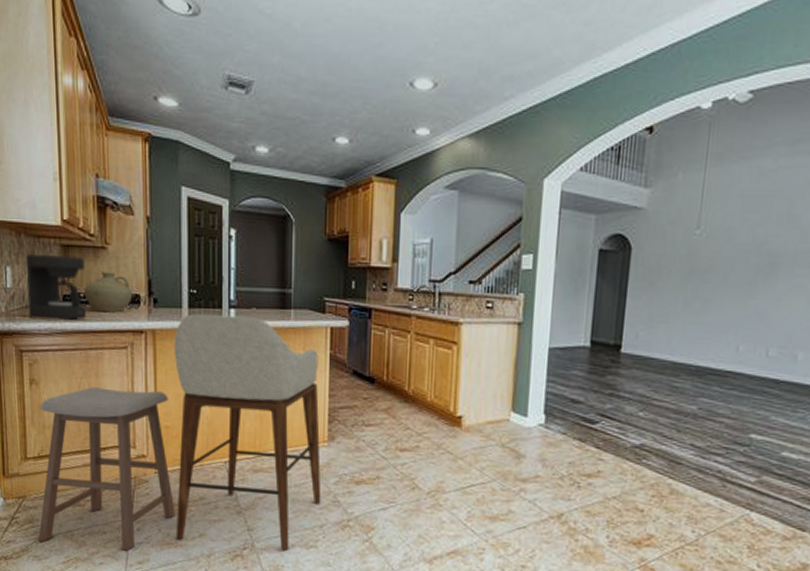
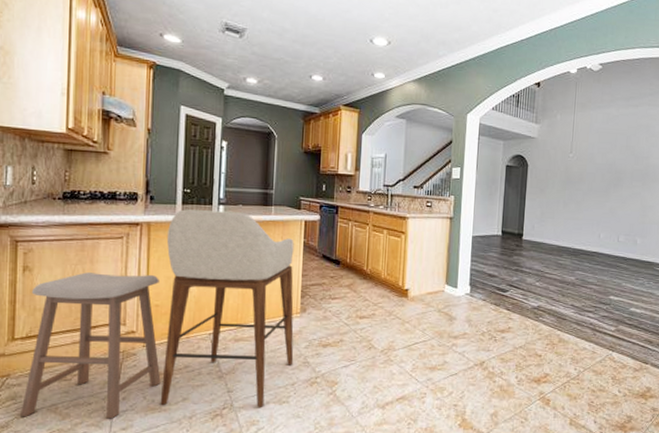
coffee maker: present [25,254,86,321] -> none [26,156,86,214]
ceramic jug: present [83,272,133,313] -> none [84,173,131,208]

